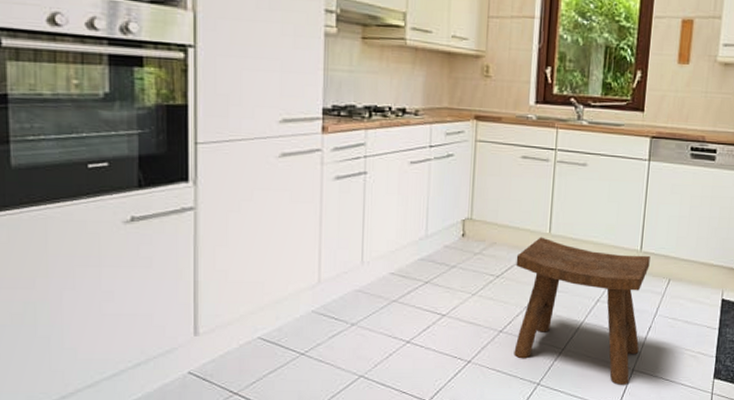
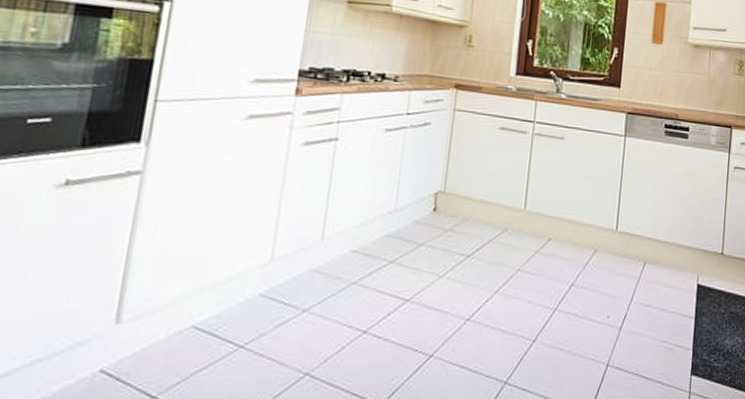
stool: present [514,237,650,385] -> none [480,213,626,383]

